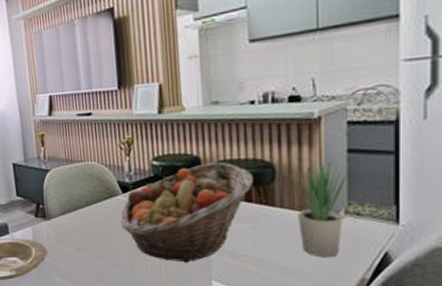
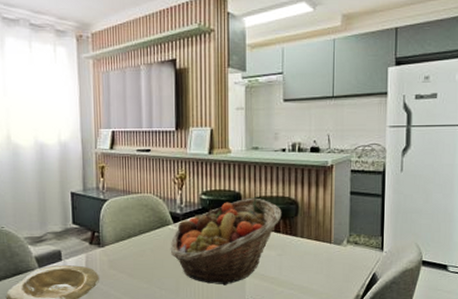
potted plant: present [298,154,348,258] -> none [314,195,350,279]

